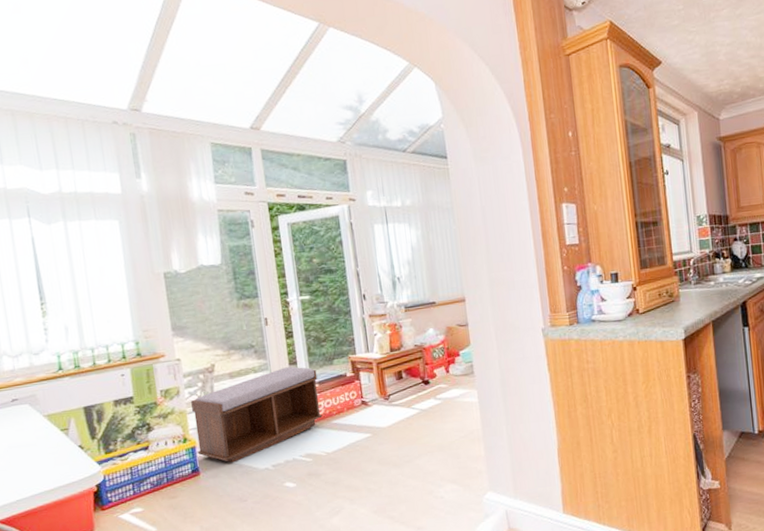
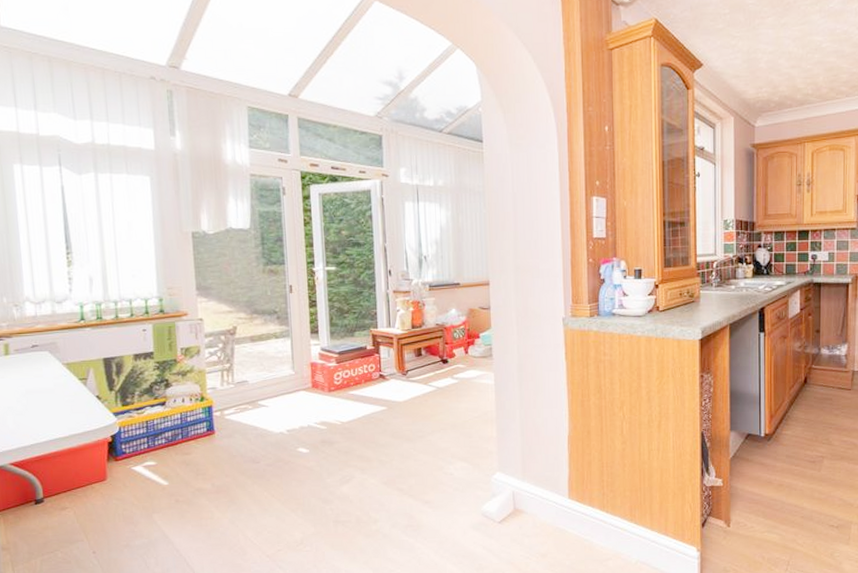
bench: present [191,366,323,463] -> none [211,335,340,425]

